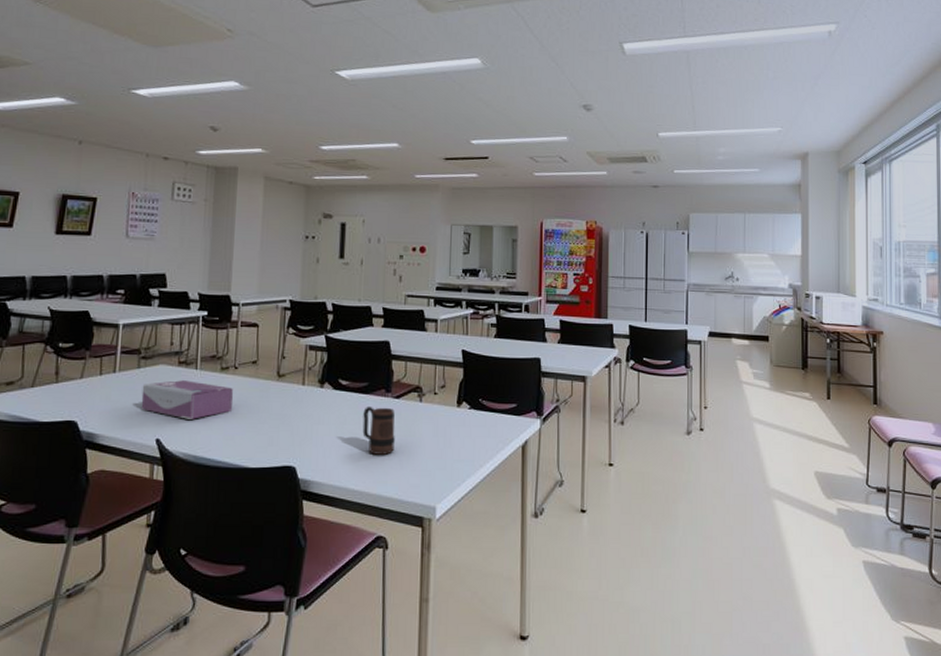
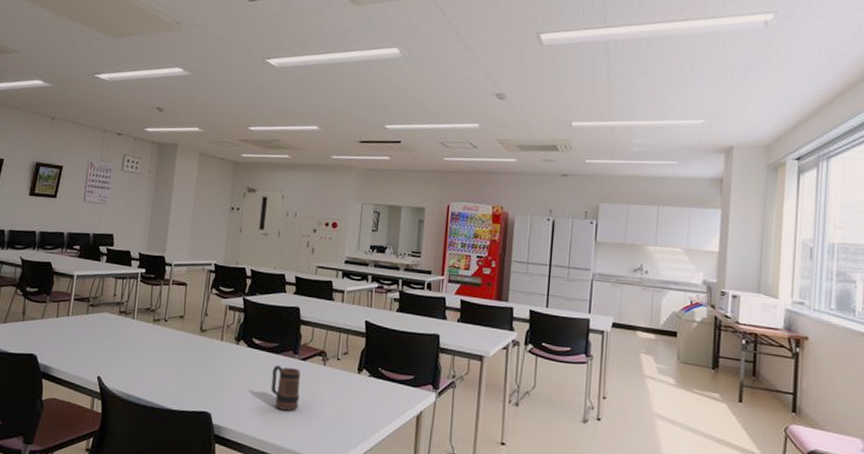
tissue box: present [141,380,234,419] -> none [87,327,163,363]

